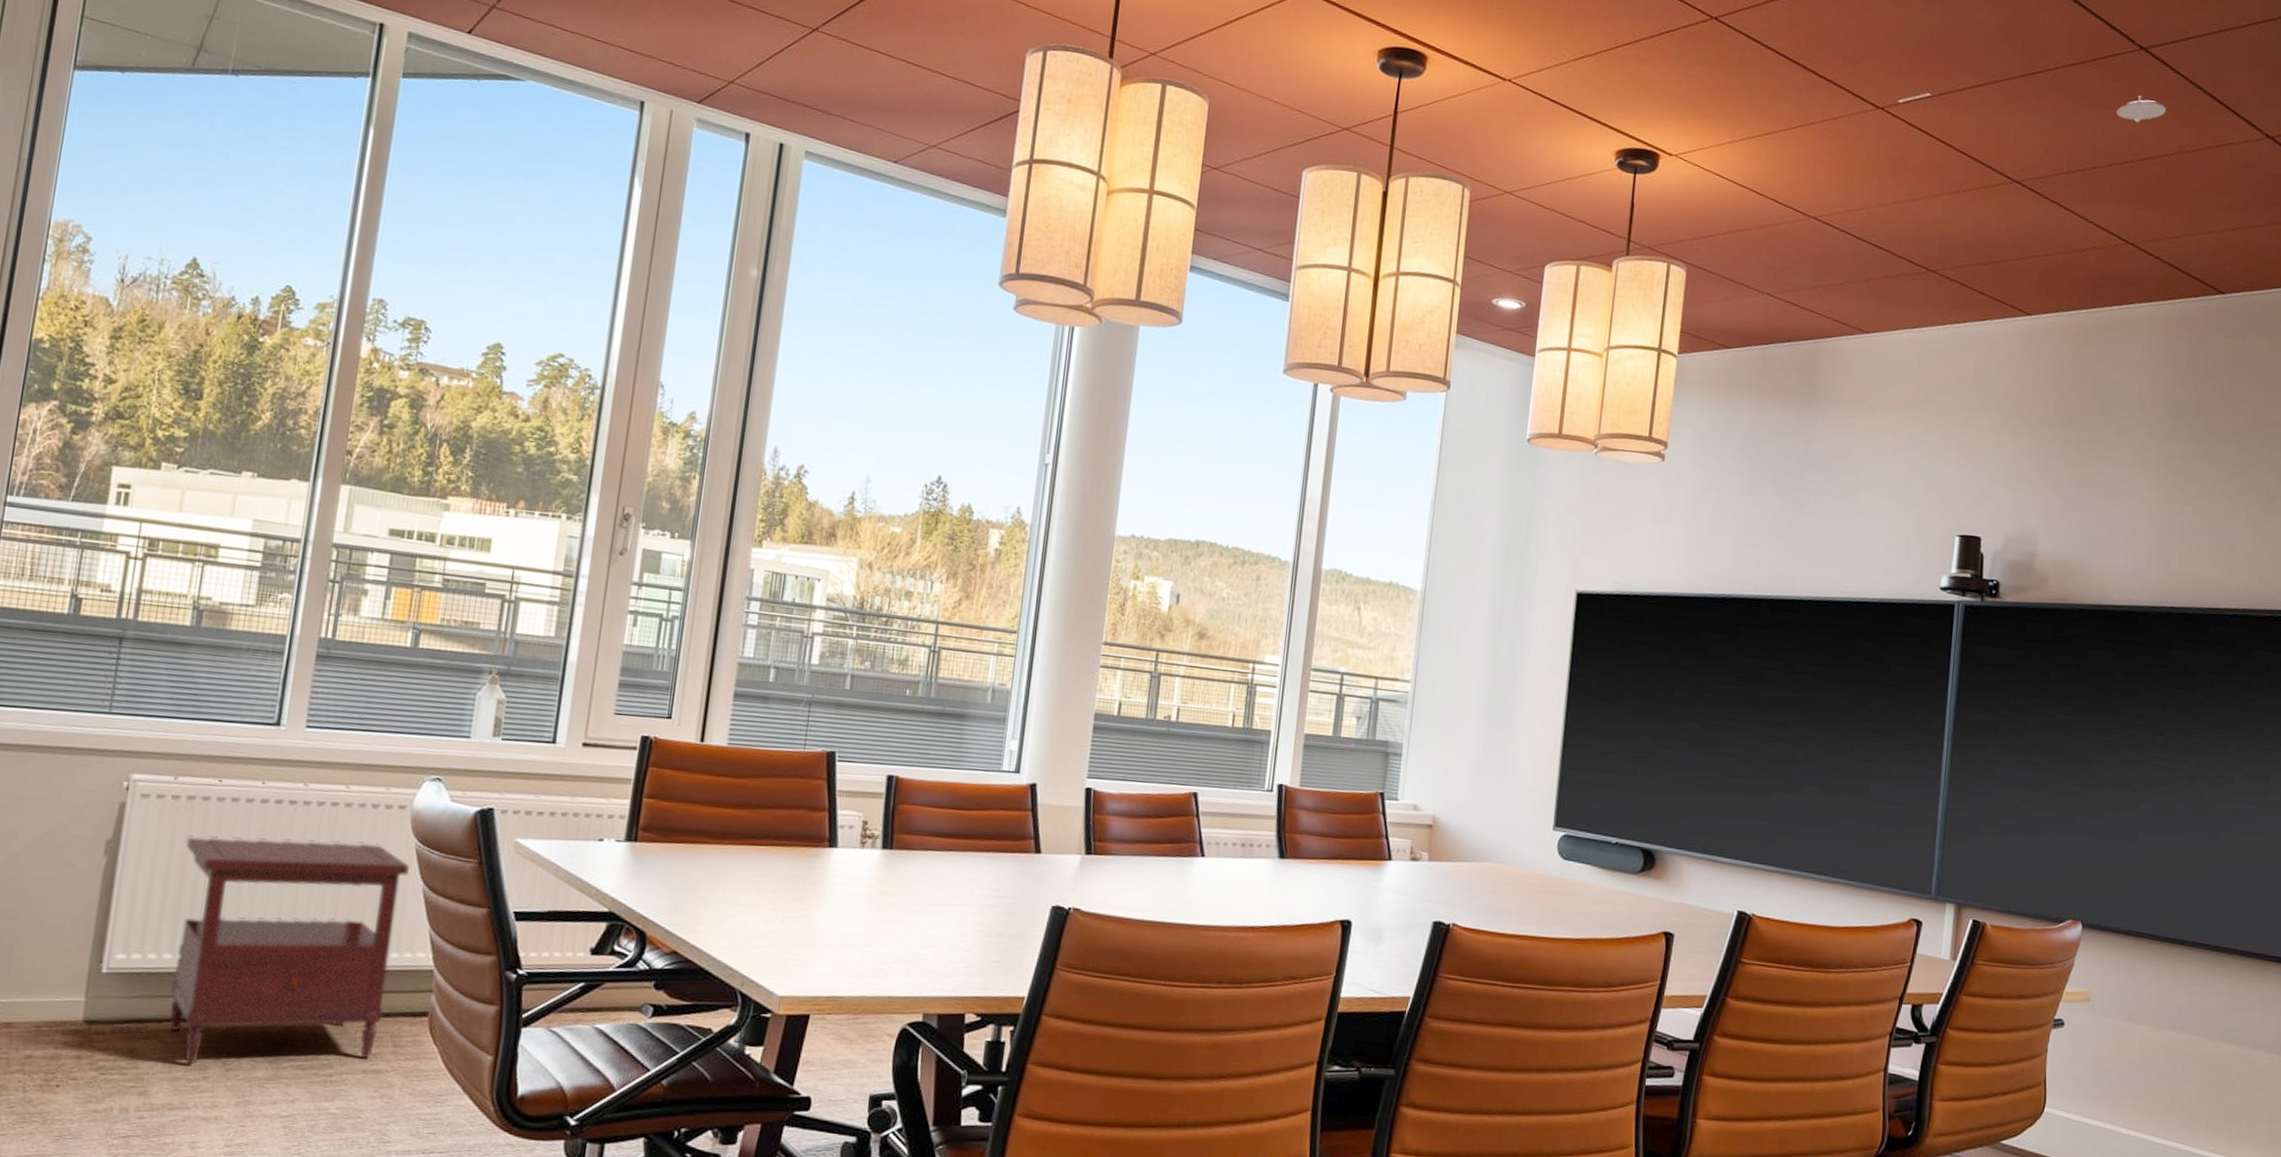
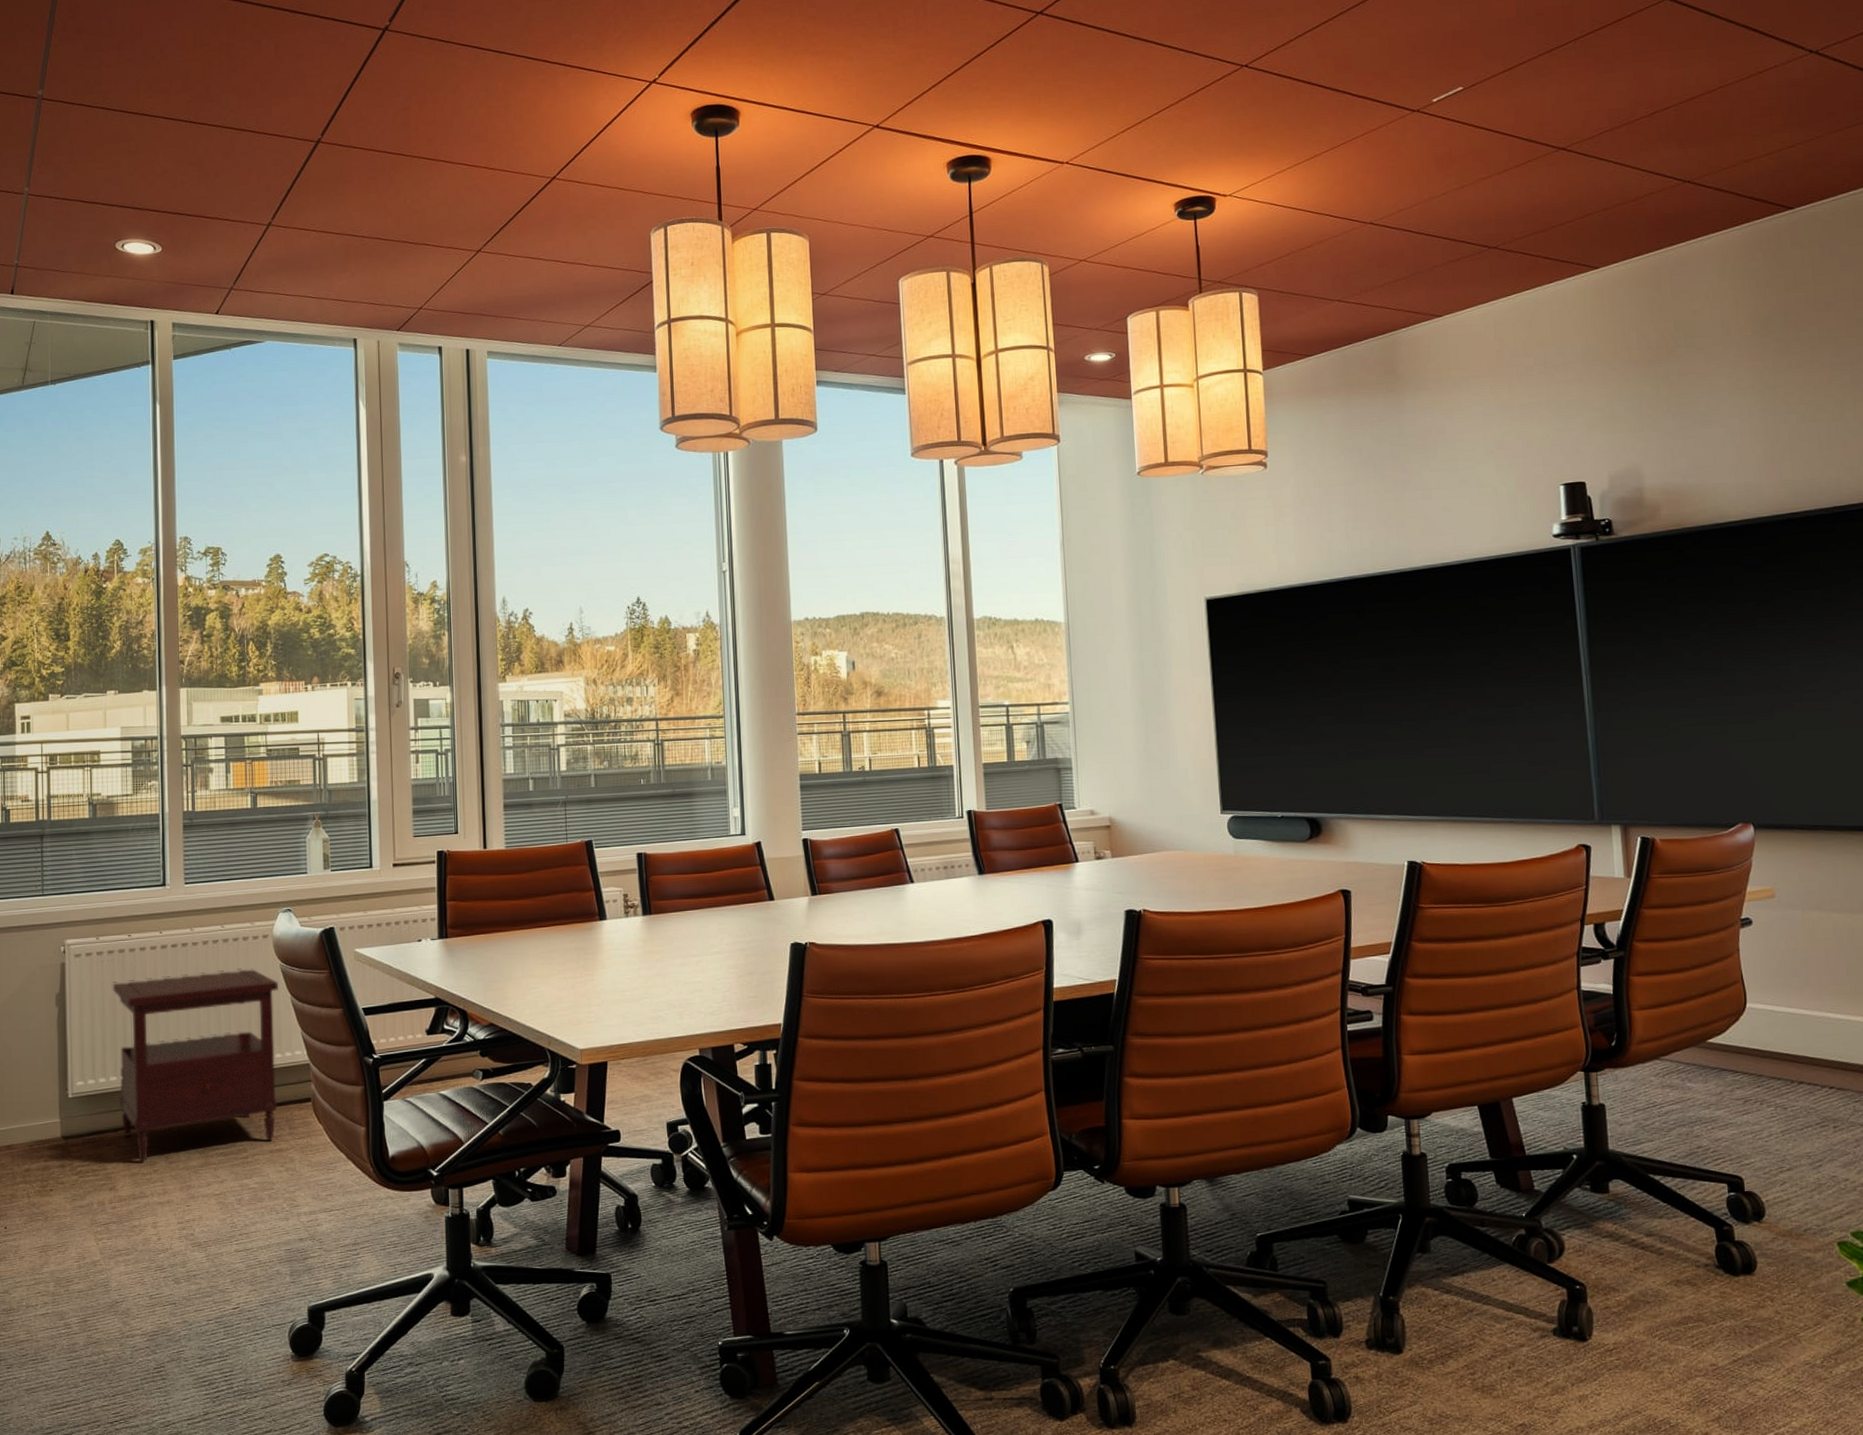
recessed light: present [2117,95,2167,123] -> none [1651,42,1702,69]

